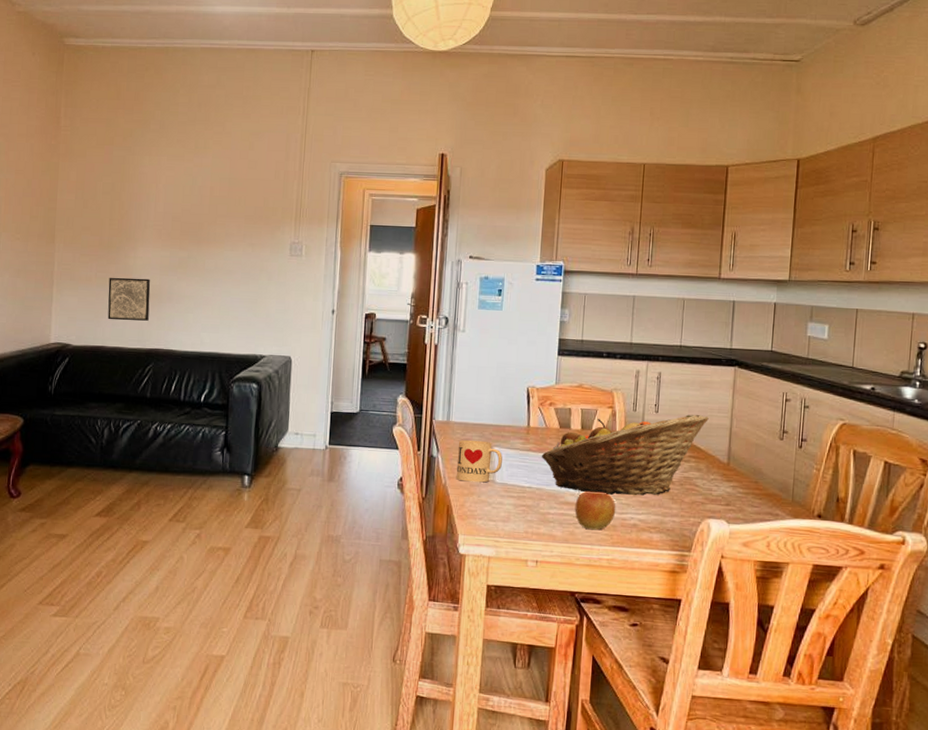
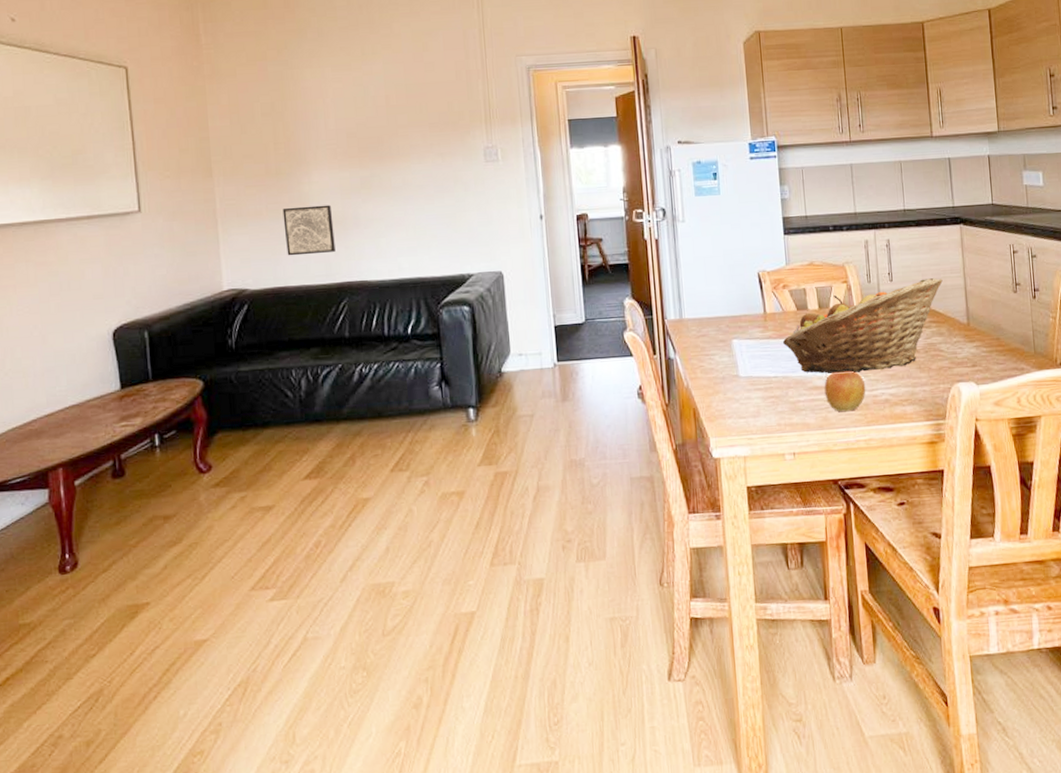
mug: present [456,440,503,483] -> none [695,335,744,381]

